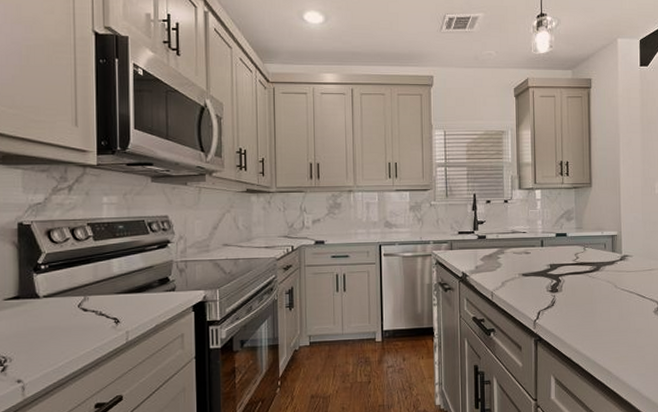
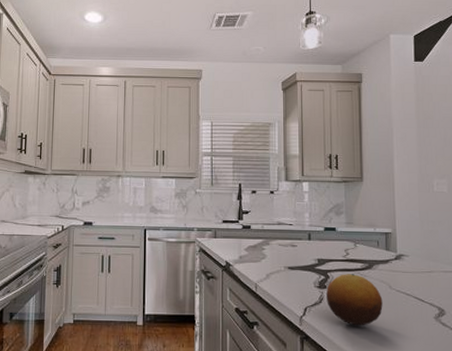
fruit: none [558,276,609,325] -> present [326,274,383,326]

